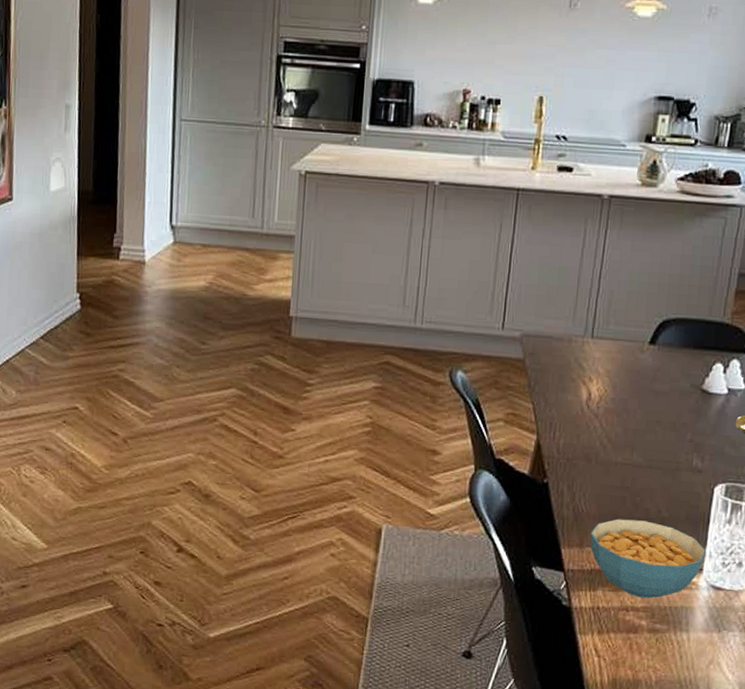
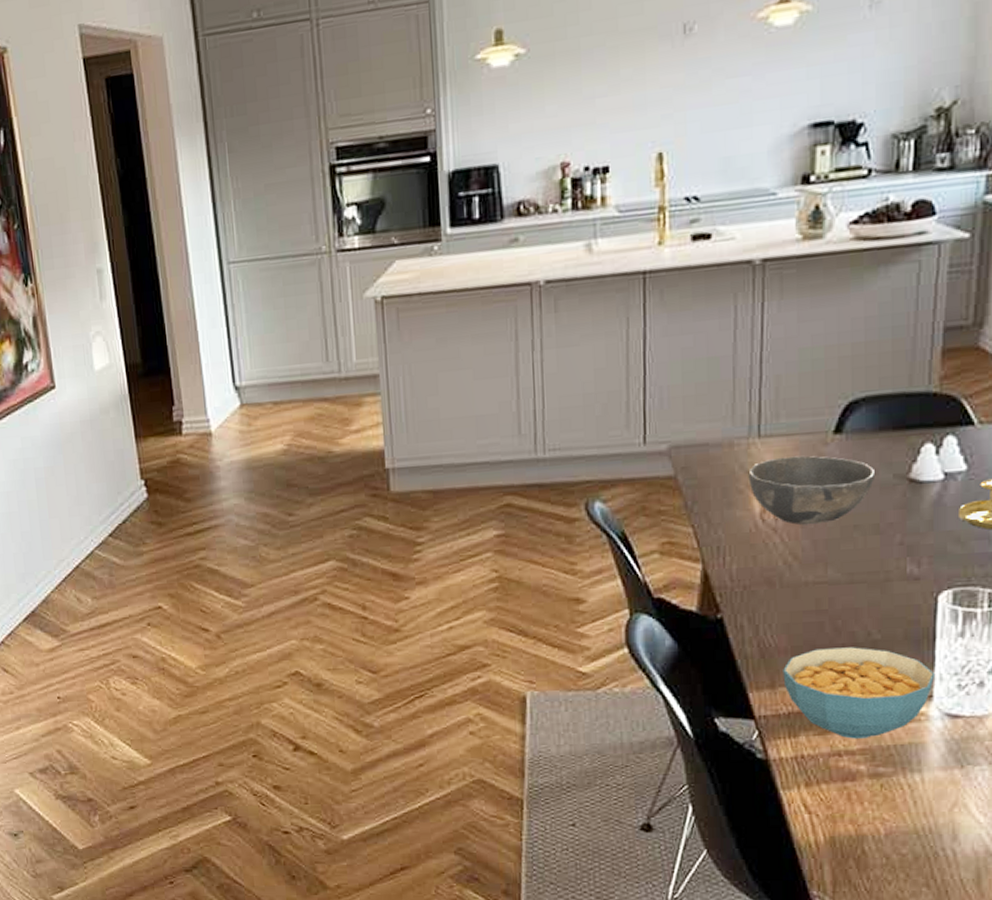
bowl: none [580,356,678,416] -> present [748,455,876,525]

